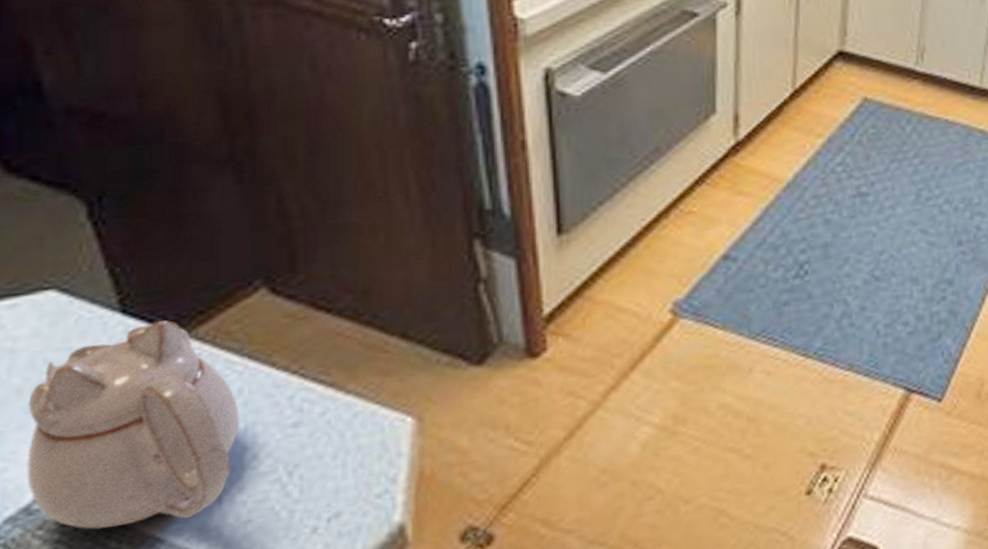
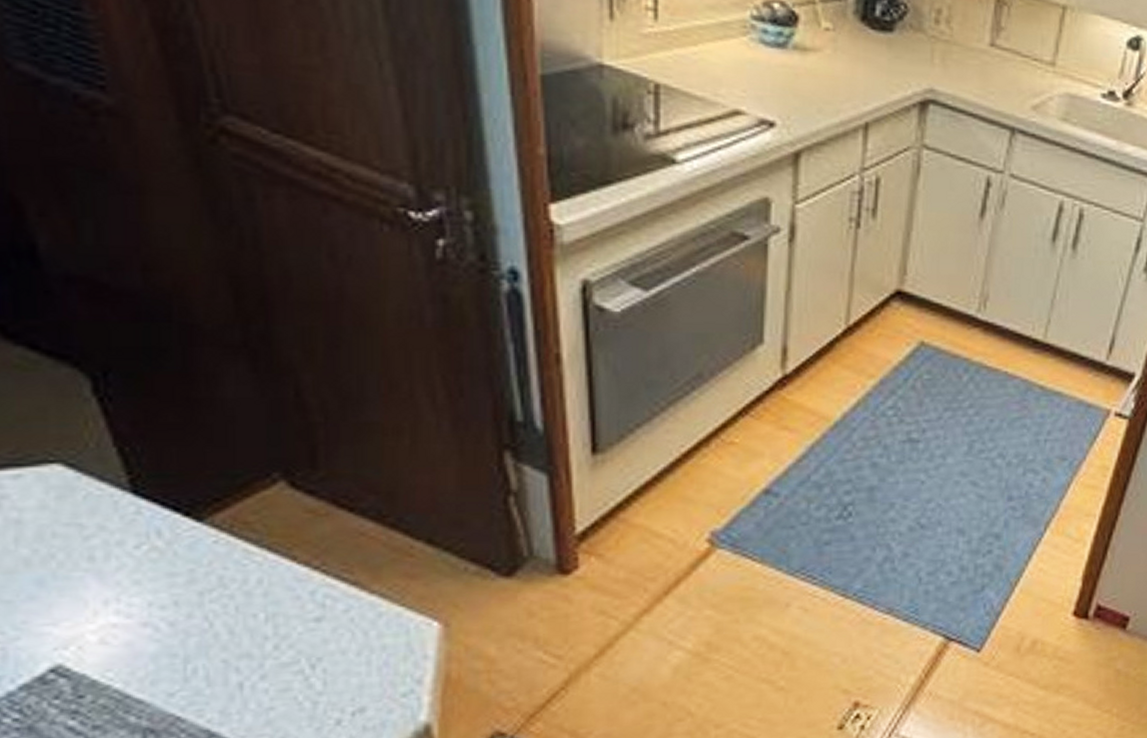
teapot: present [26,320,240,530] -> none [38,504,260,703]

